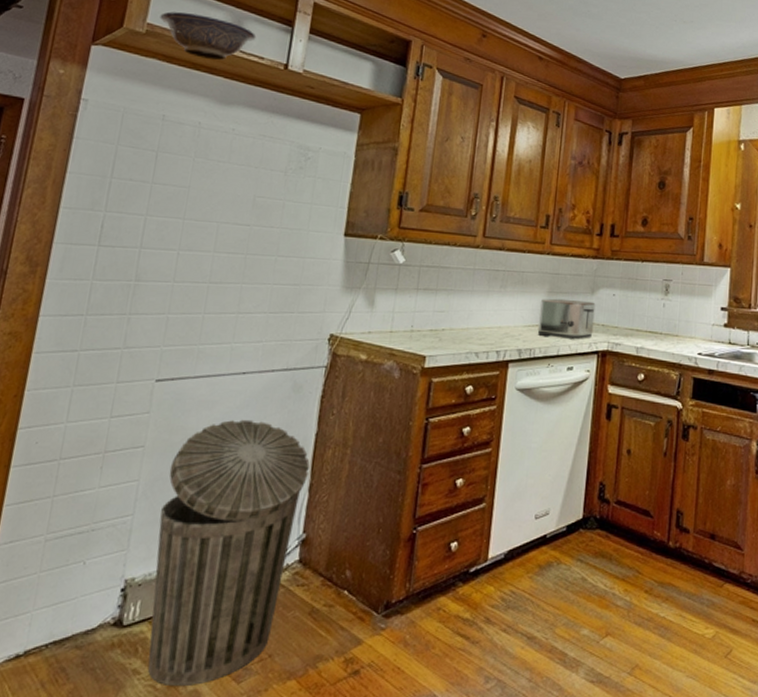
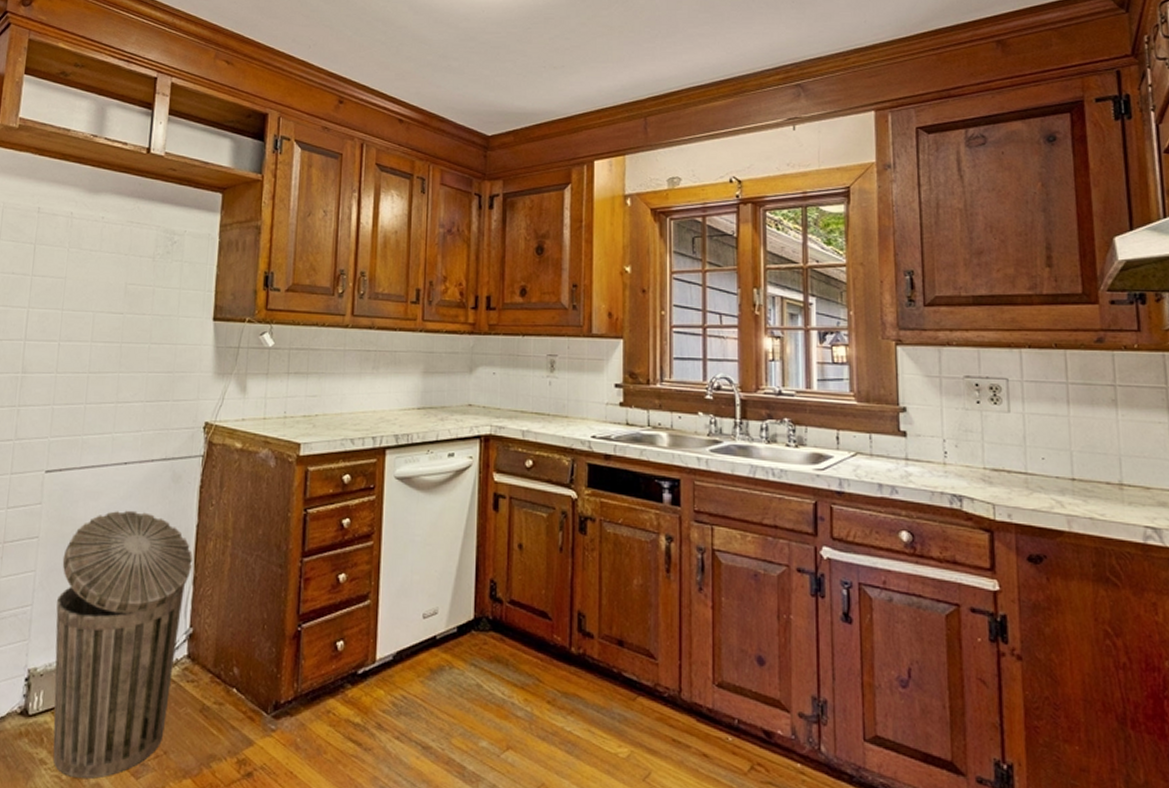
decorative bowl: present [159,11,257,60] -> none [30,104,119,149]
toaster: present [537,298,596,340] -> none [414,379,475,424]

